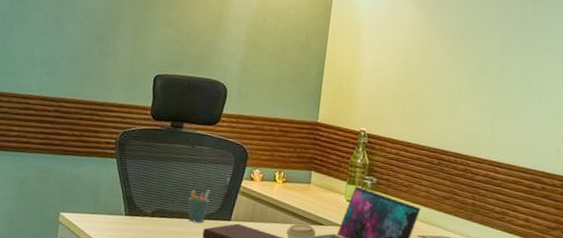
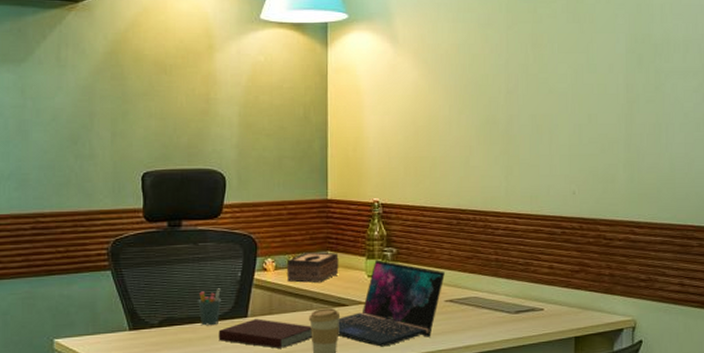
tissue box: none [271,169,322,199] -> present [286,252,339,283]

